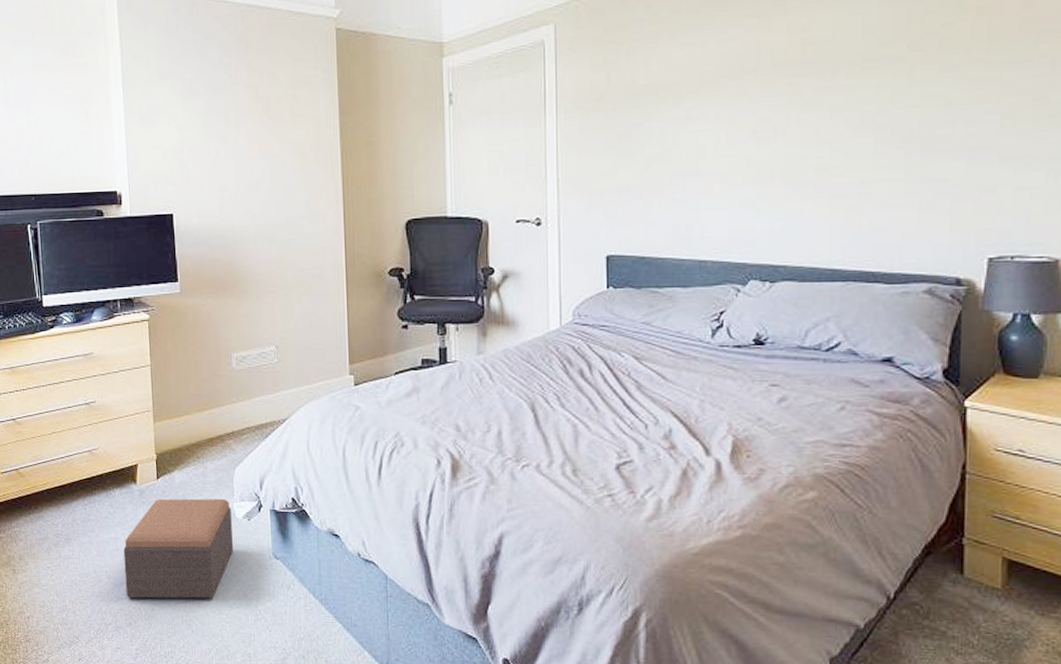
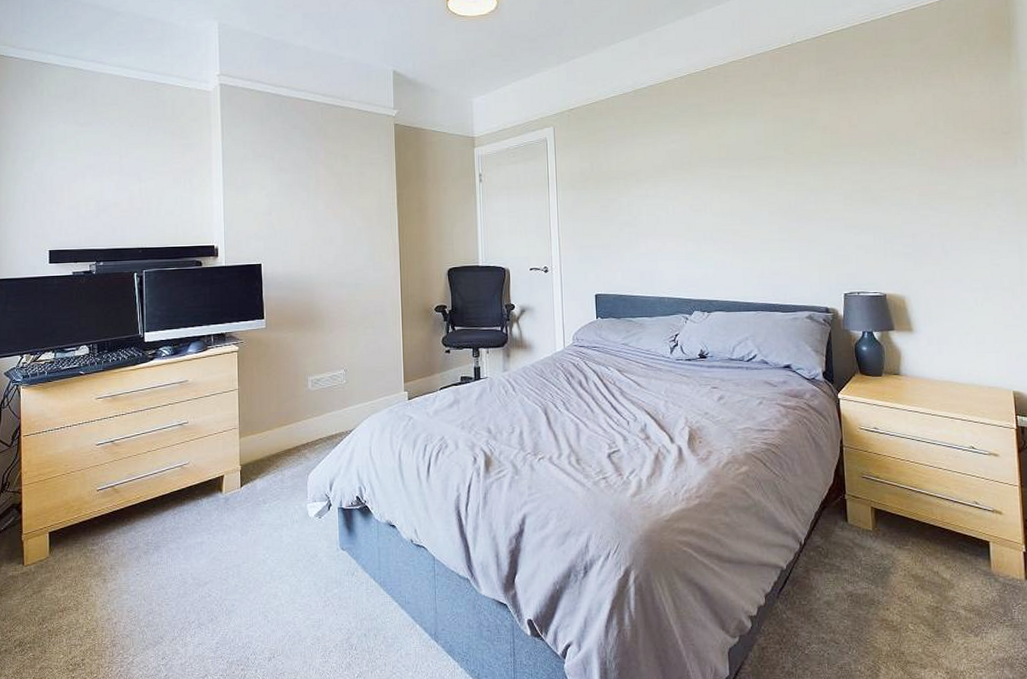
footstool: present [123,498,233,599] -> none [208,500,306,597]

